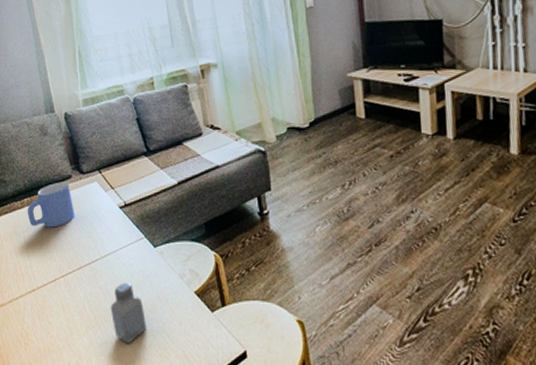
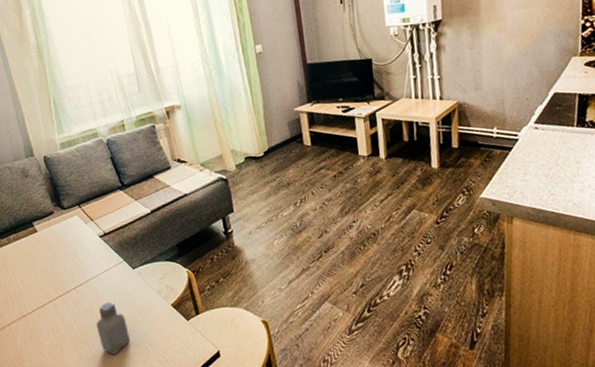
mug: present [27,181,75,228] -> none [13,217,59,260]

